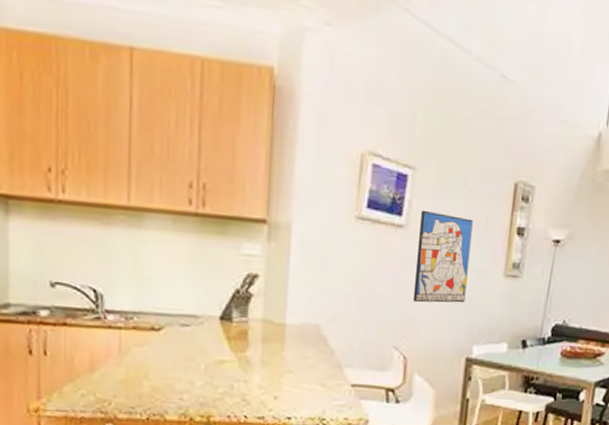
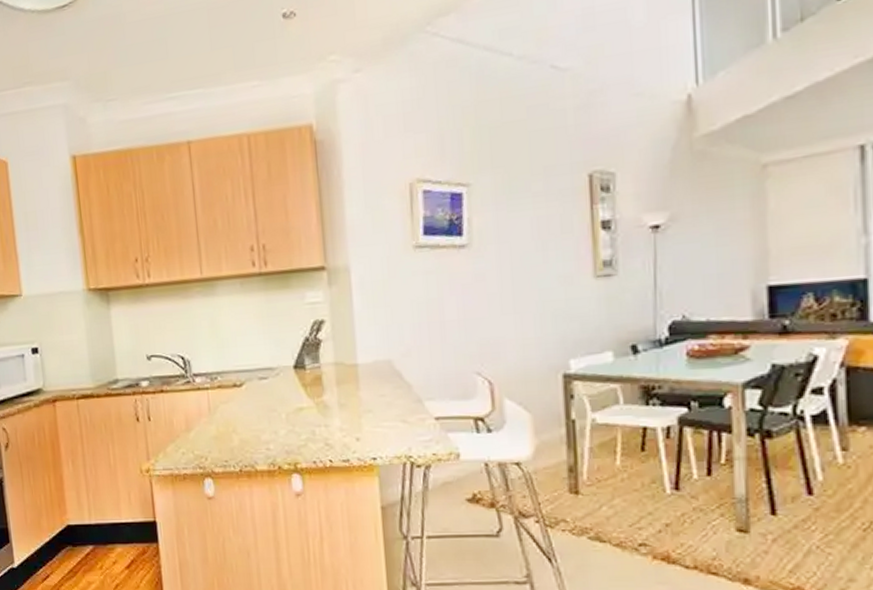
wall art: present [412,210,473,303] -> none [484,223,551,322]

